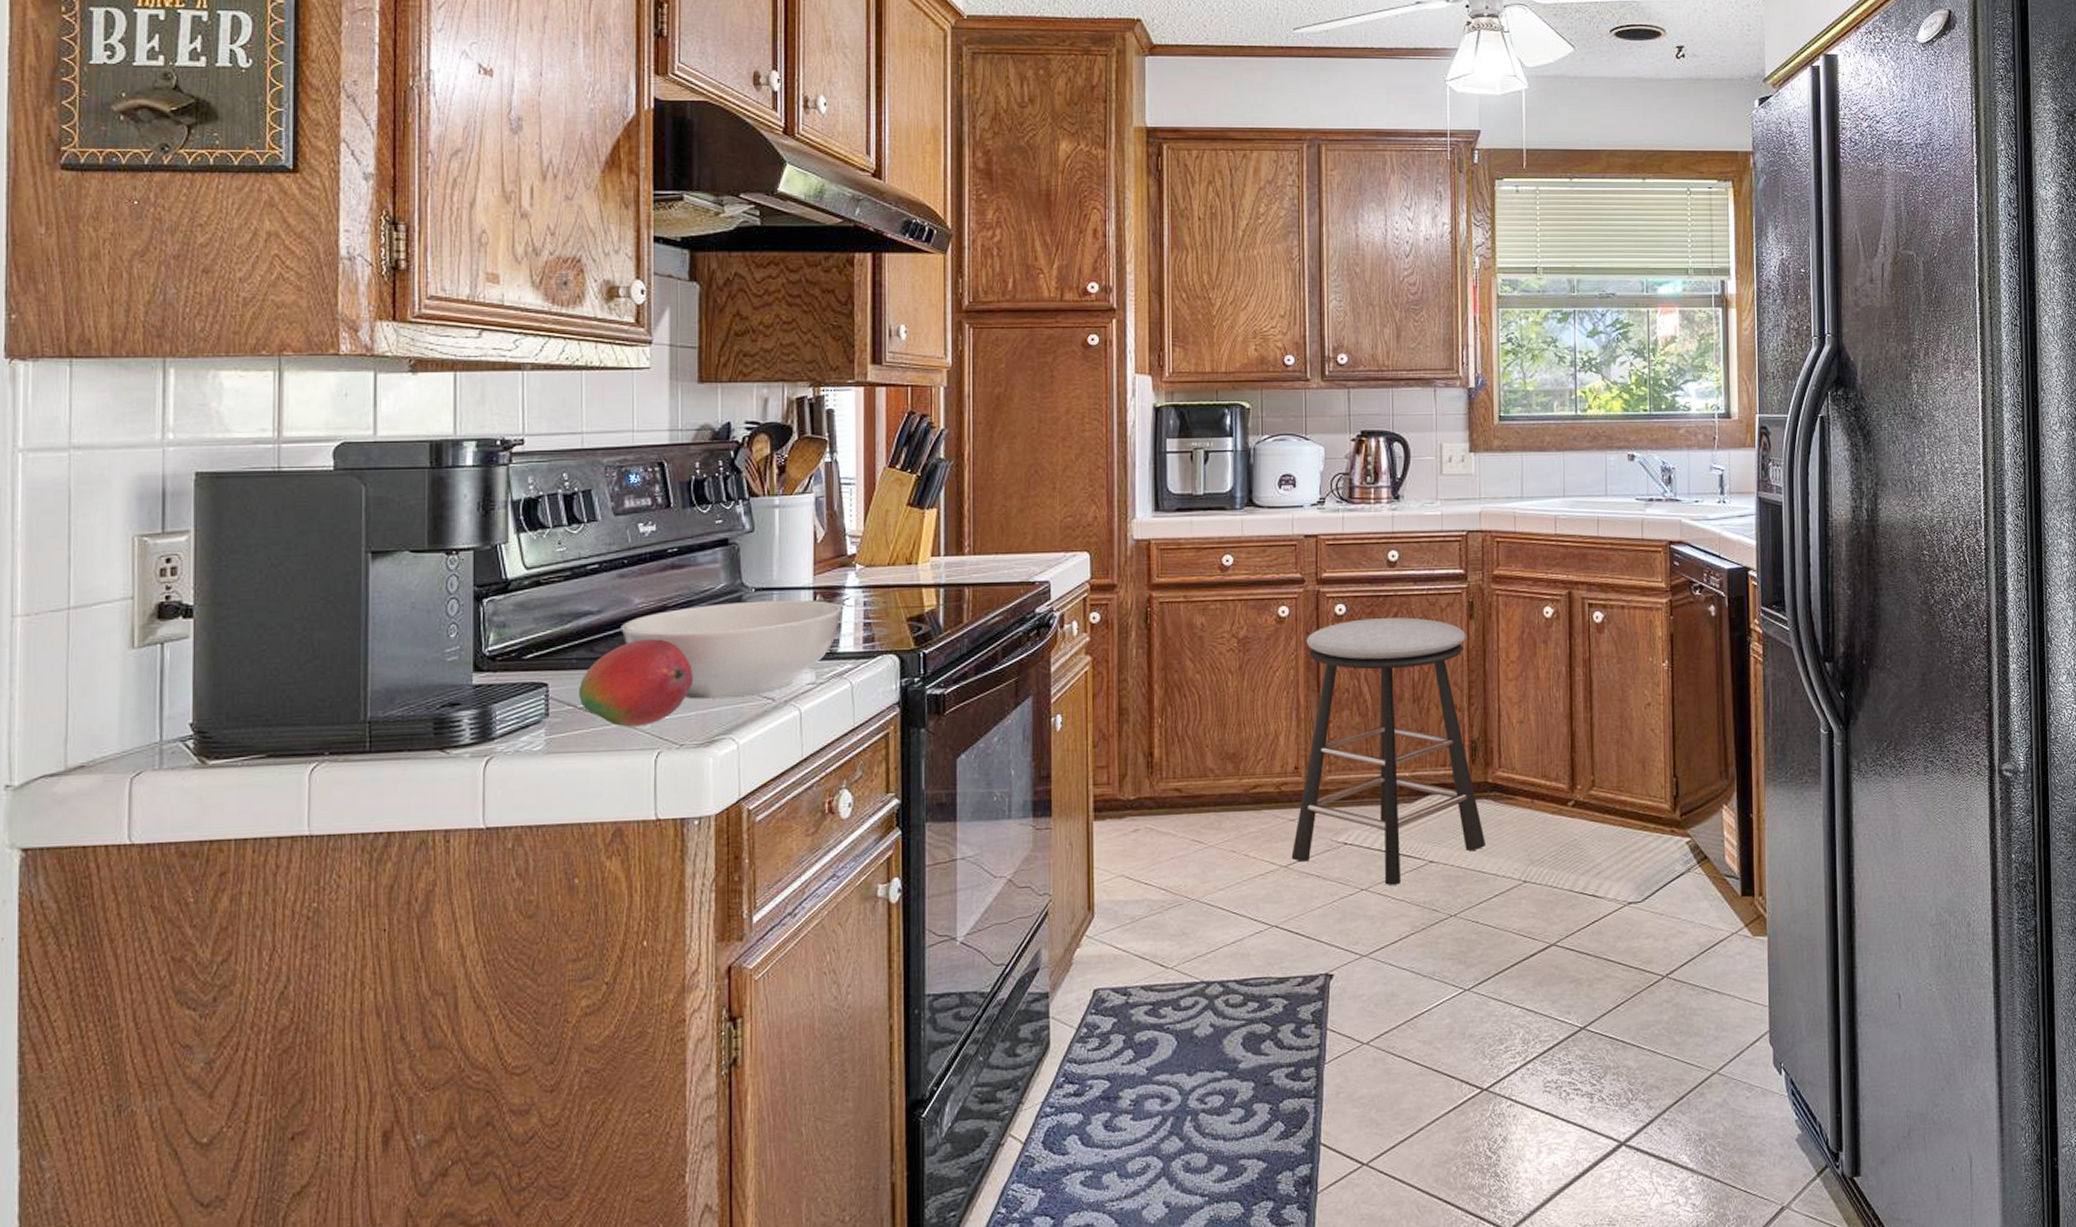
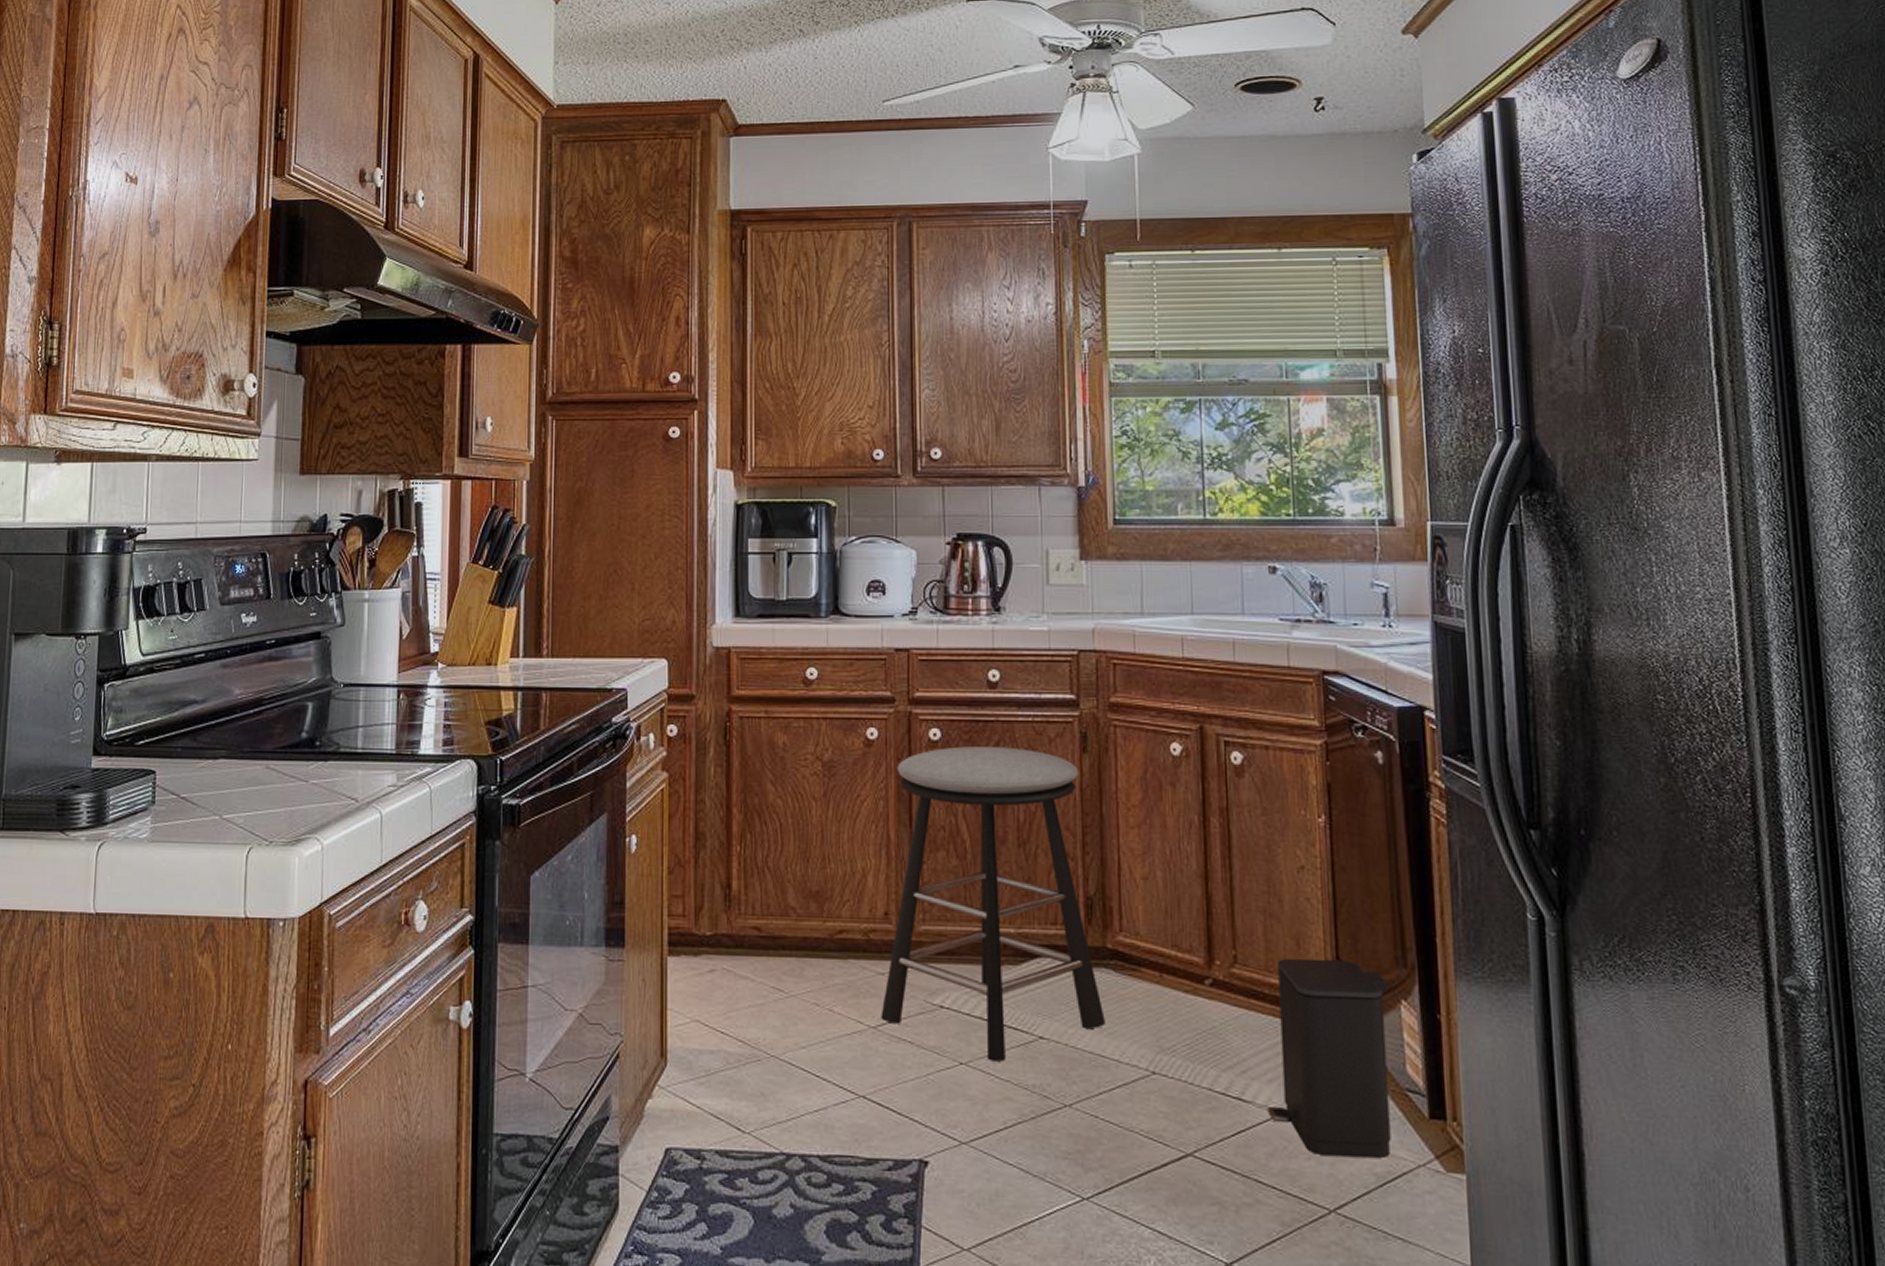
fruit: present [579,639,694,727] -> none [182,731,285,820]
bowl: present [621,599,843,699] -> none [221,697,424,796]
pedal bin: none [1616,776,1713,934] -> present [1267,958,1391,1158]

